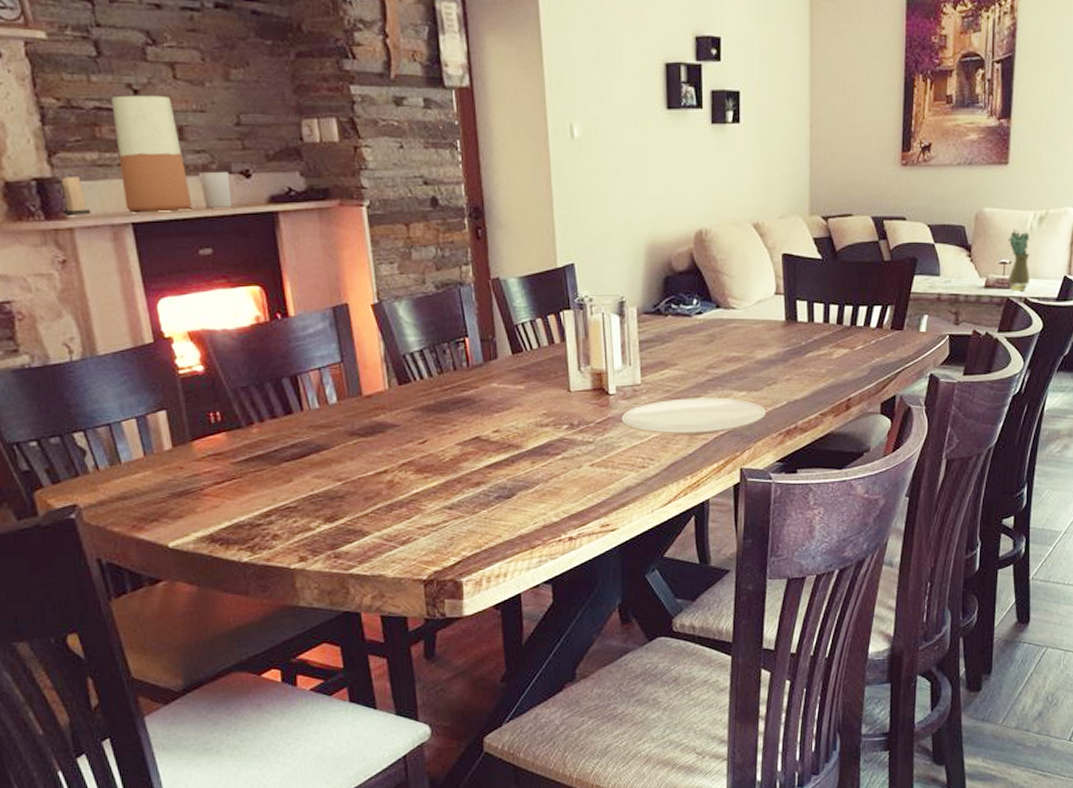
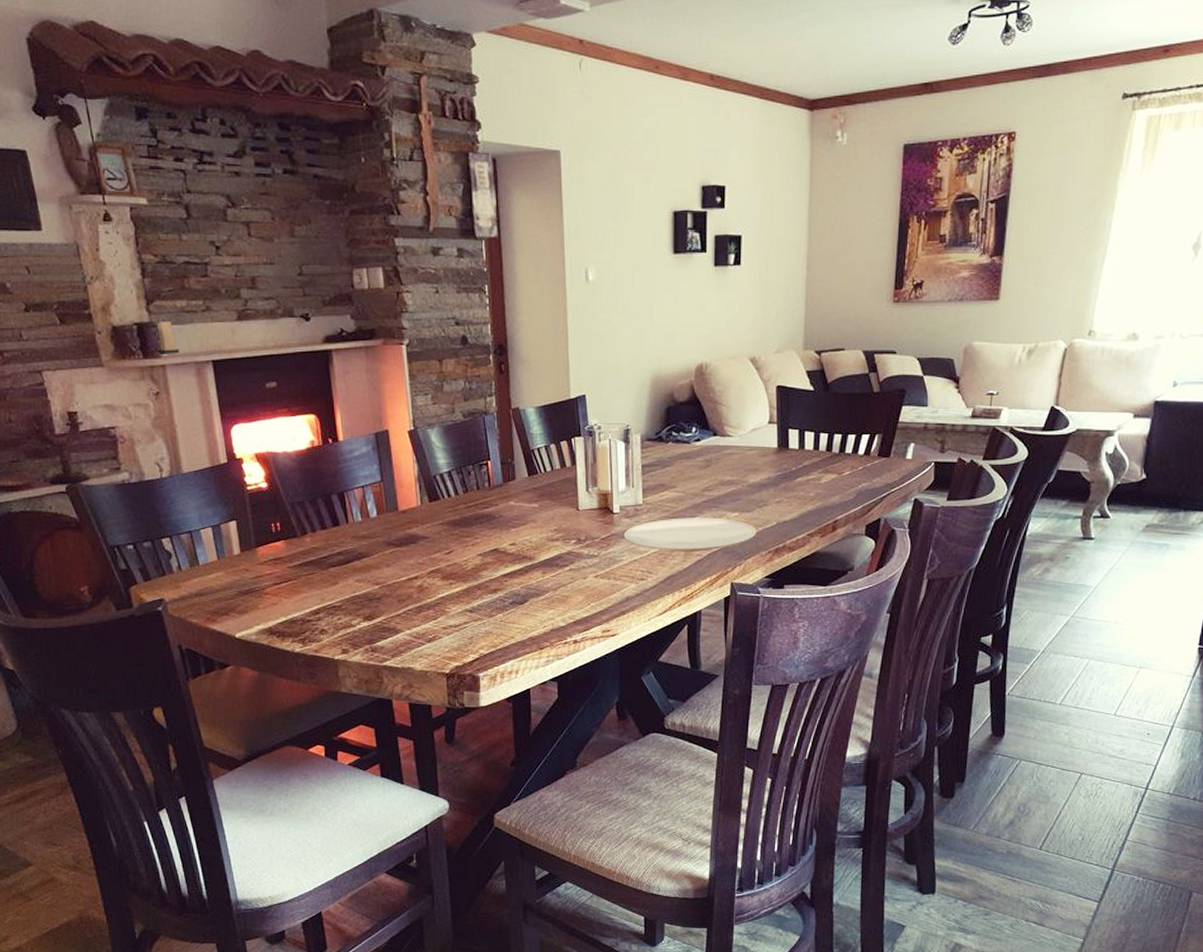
vase: present [111,95,192,212] -> none [198,251,261,351]
candle holder: present [198,171,232,209] -> none [266,315,294,348]
vase: present [1008,228,1030,292] -> none [995,361,1018,422]

